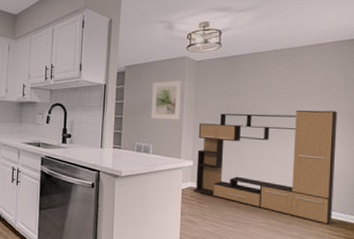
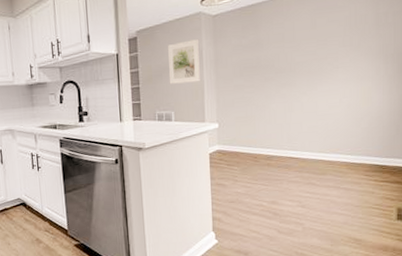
media console: present [192,110,338,225] -> none [220,50,369,171]

